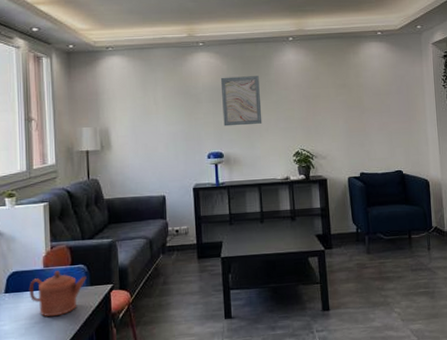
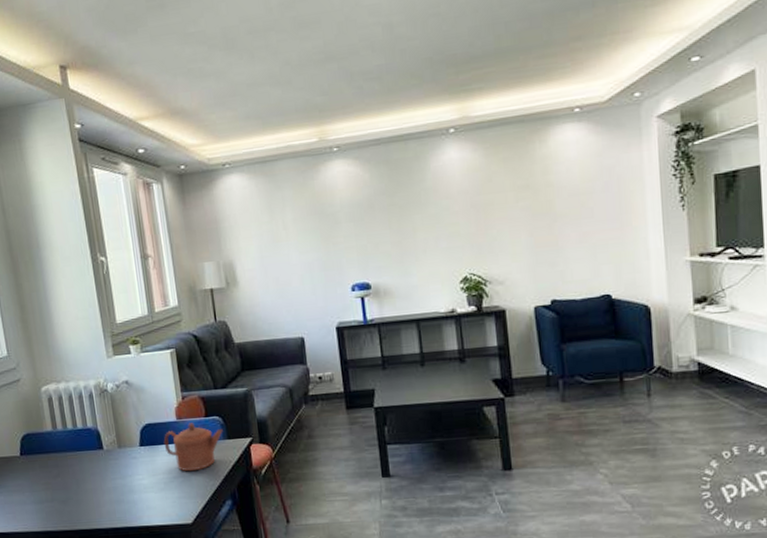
wall art: present [221,76,262,127] -> none [363,183,418,251]

